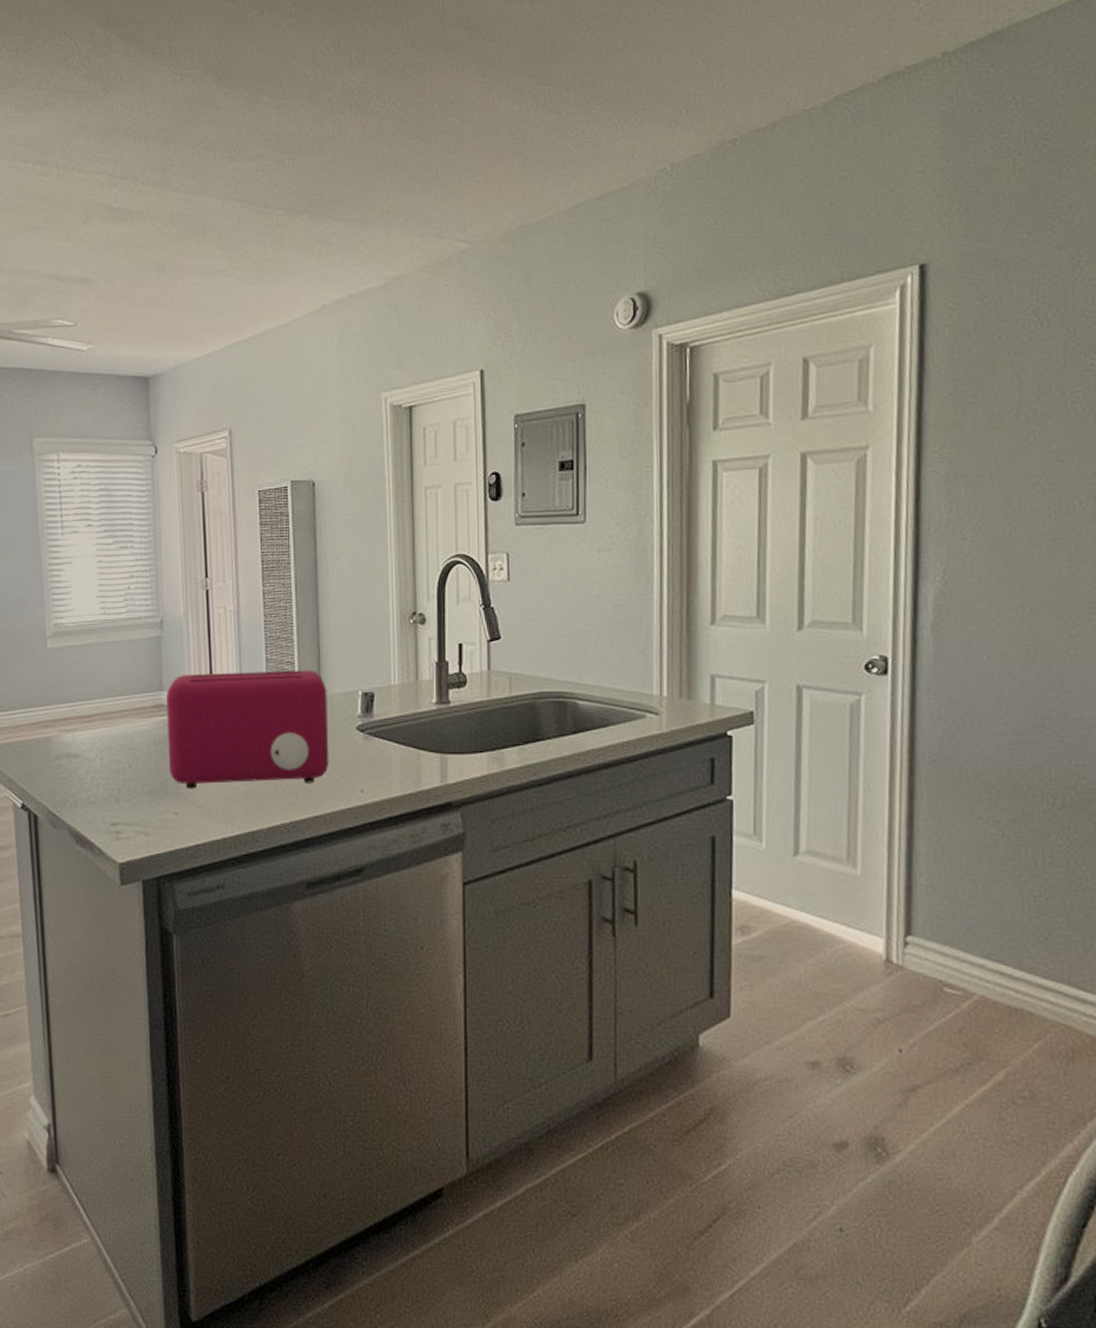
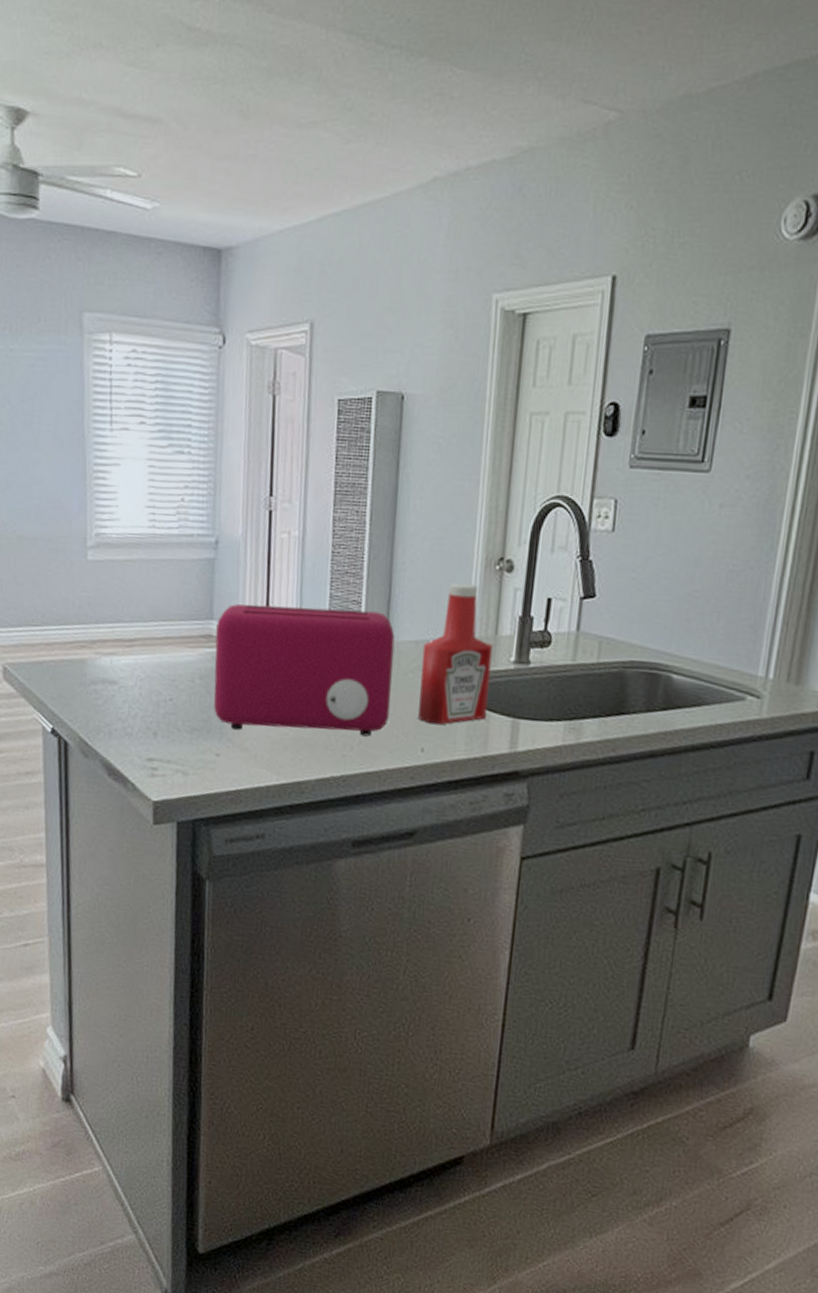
ketchup bottle: none [353,637,416,767] -> present [418,582,493,725]

